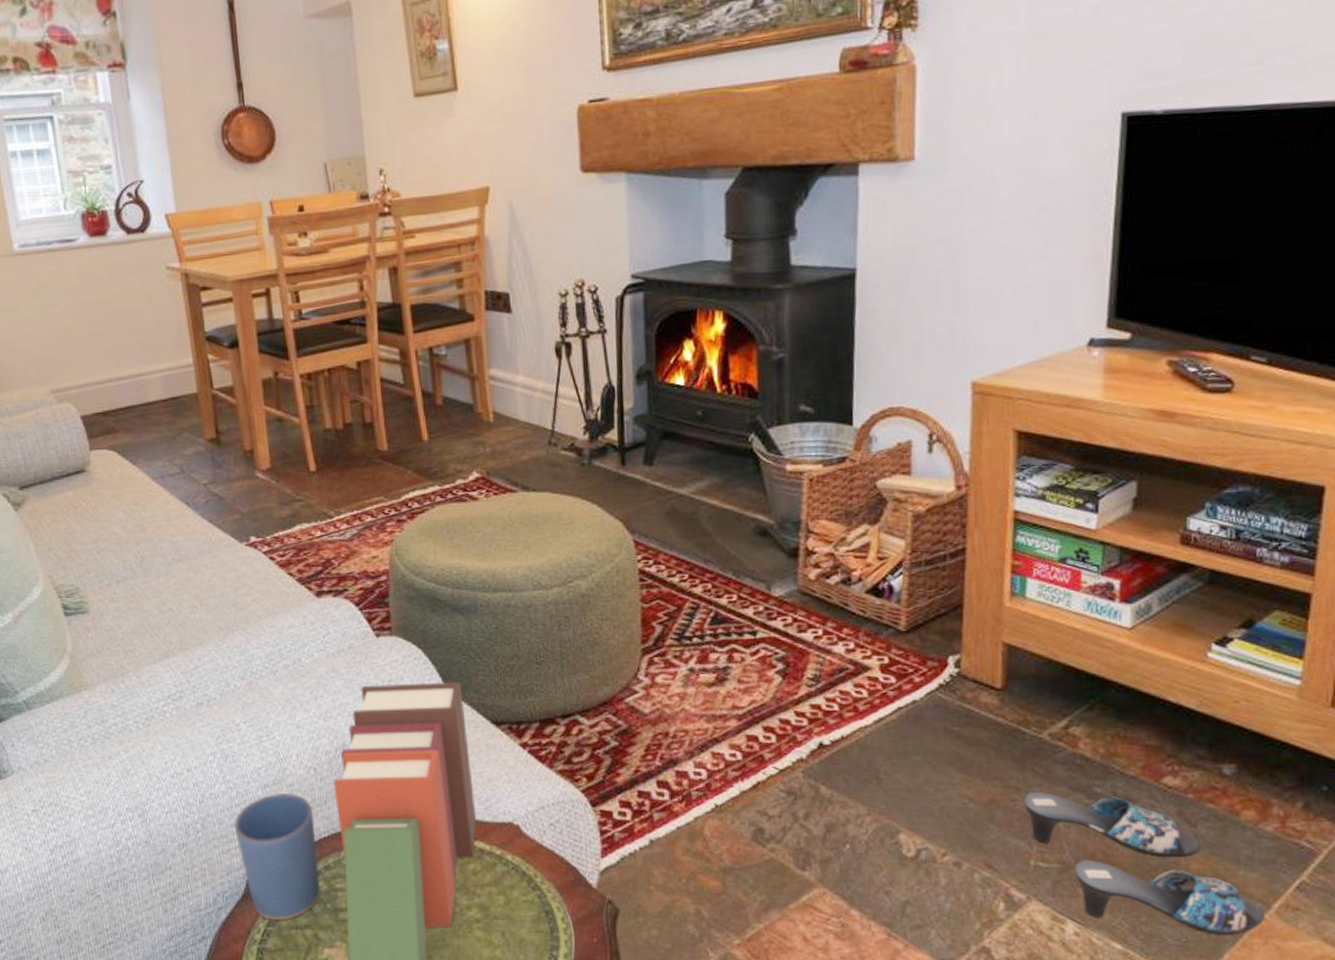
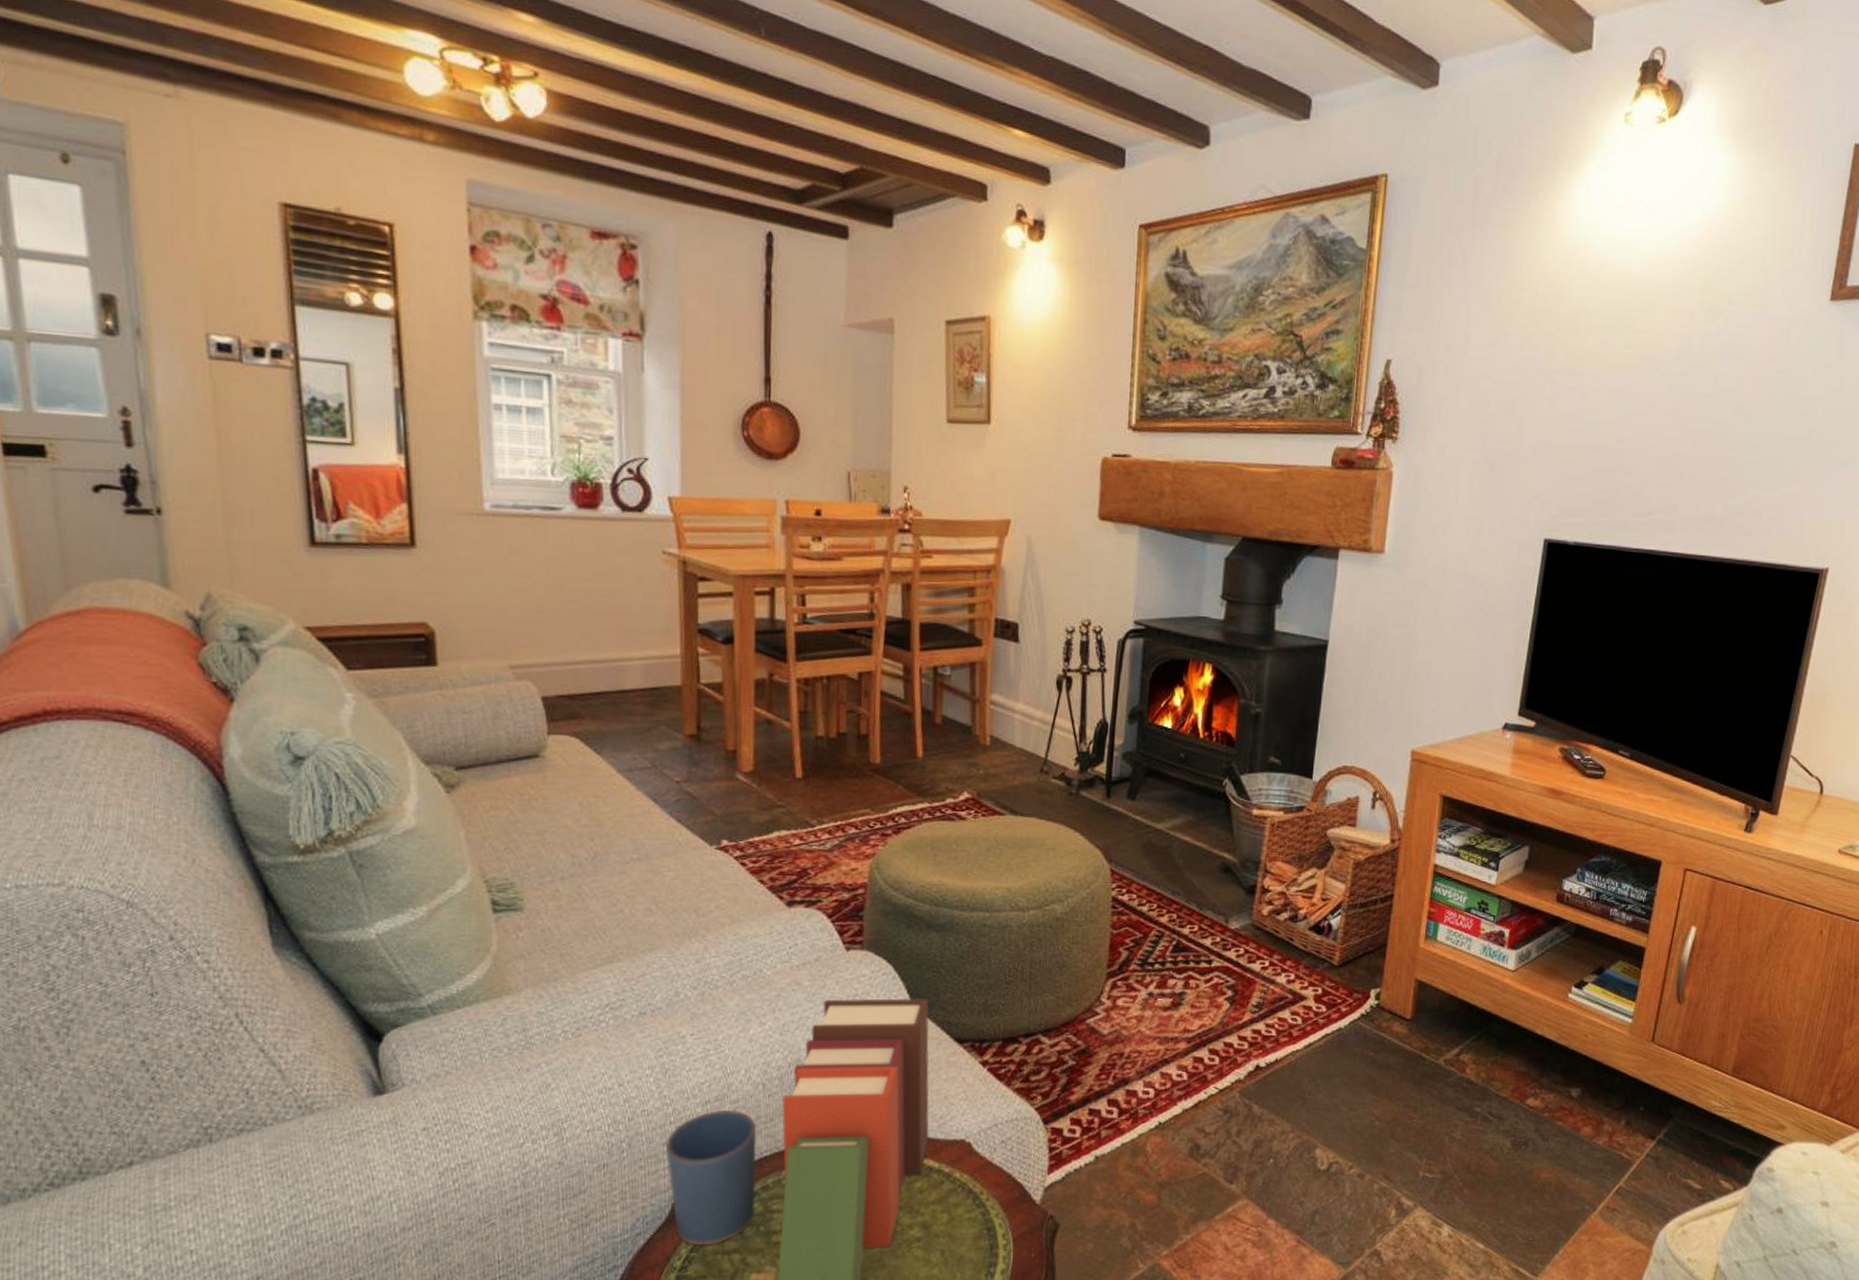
slippers: present [1024,791,1265,935] -> none [1419,1110,1592,1233]

